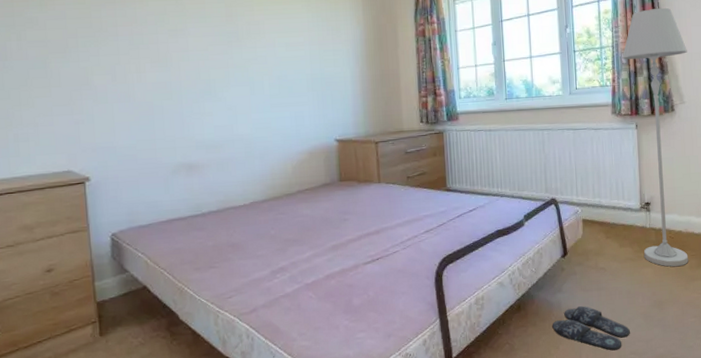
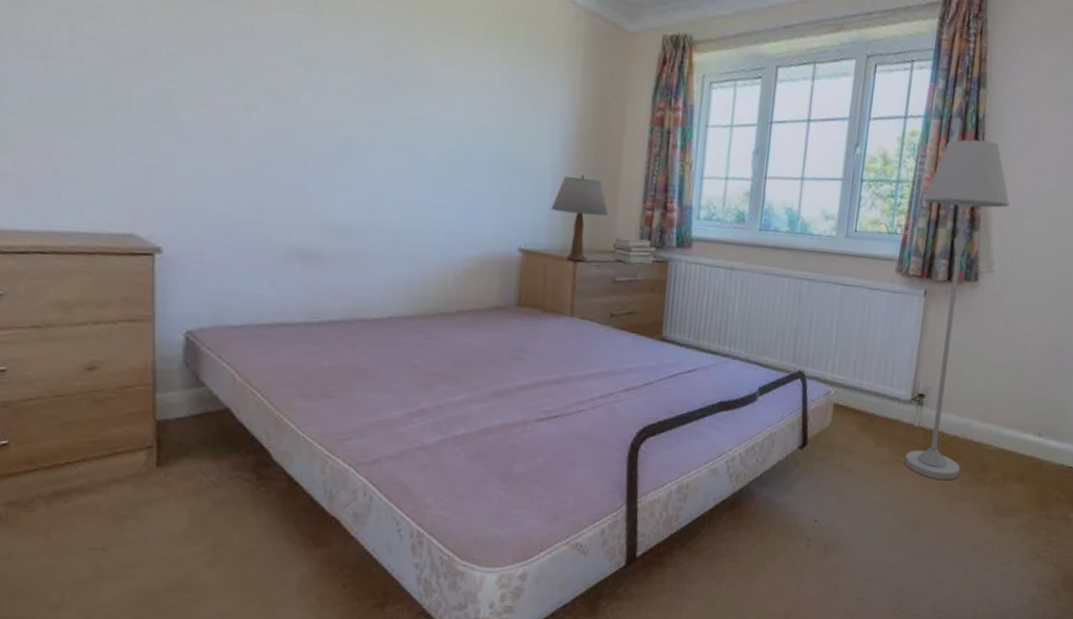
table lamp: none [354,79,395,143] -> present [551,174,608,262]
books: none [401,118,433,139] -> present [611,237,656,265]
slippers: present [552,306,630,351] -> none [771,513,870,574]

